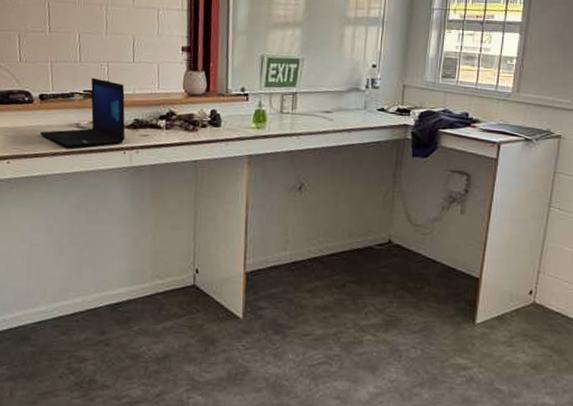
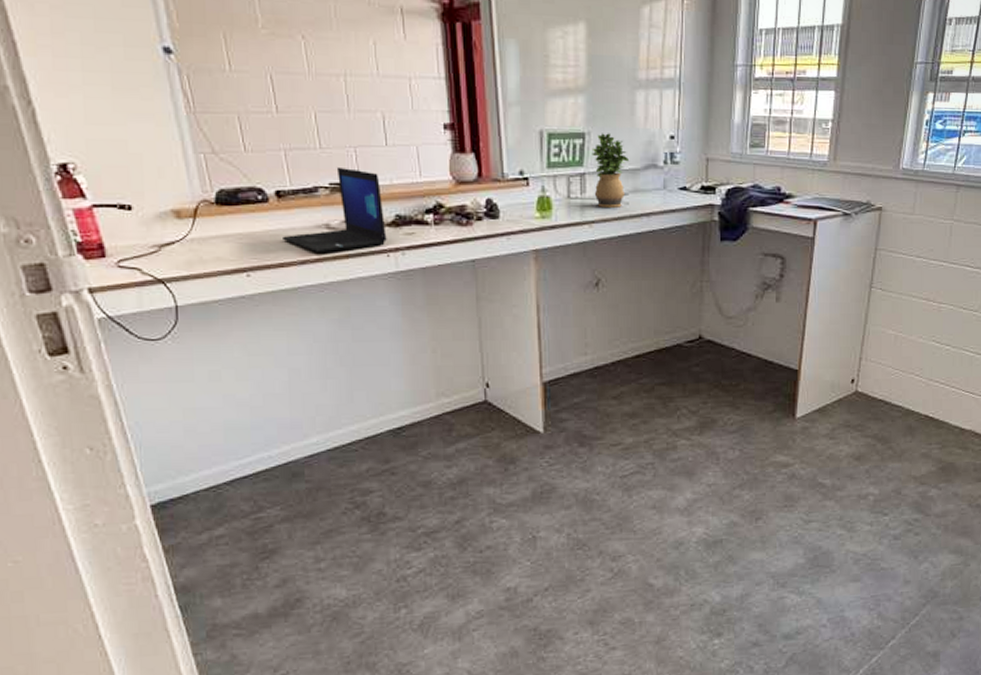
potted plant: none [303,60,336,123] -> present [592,133,630,207]

